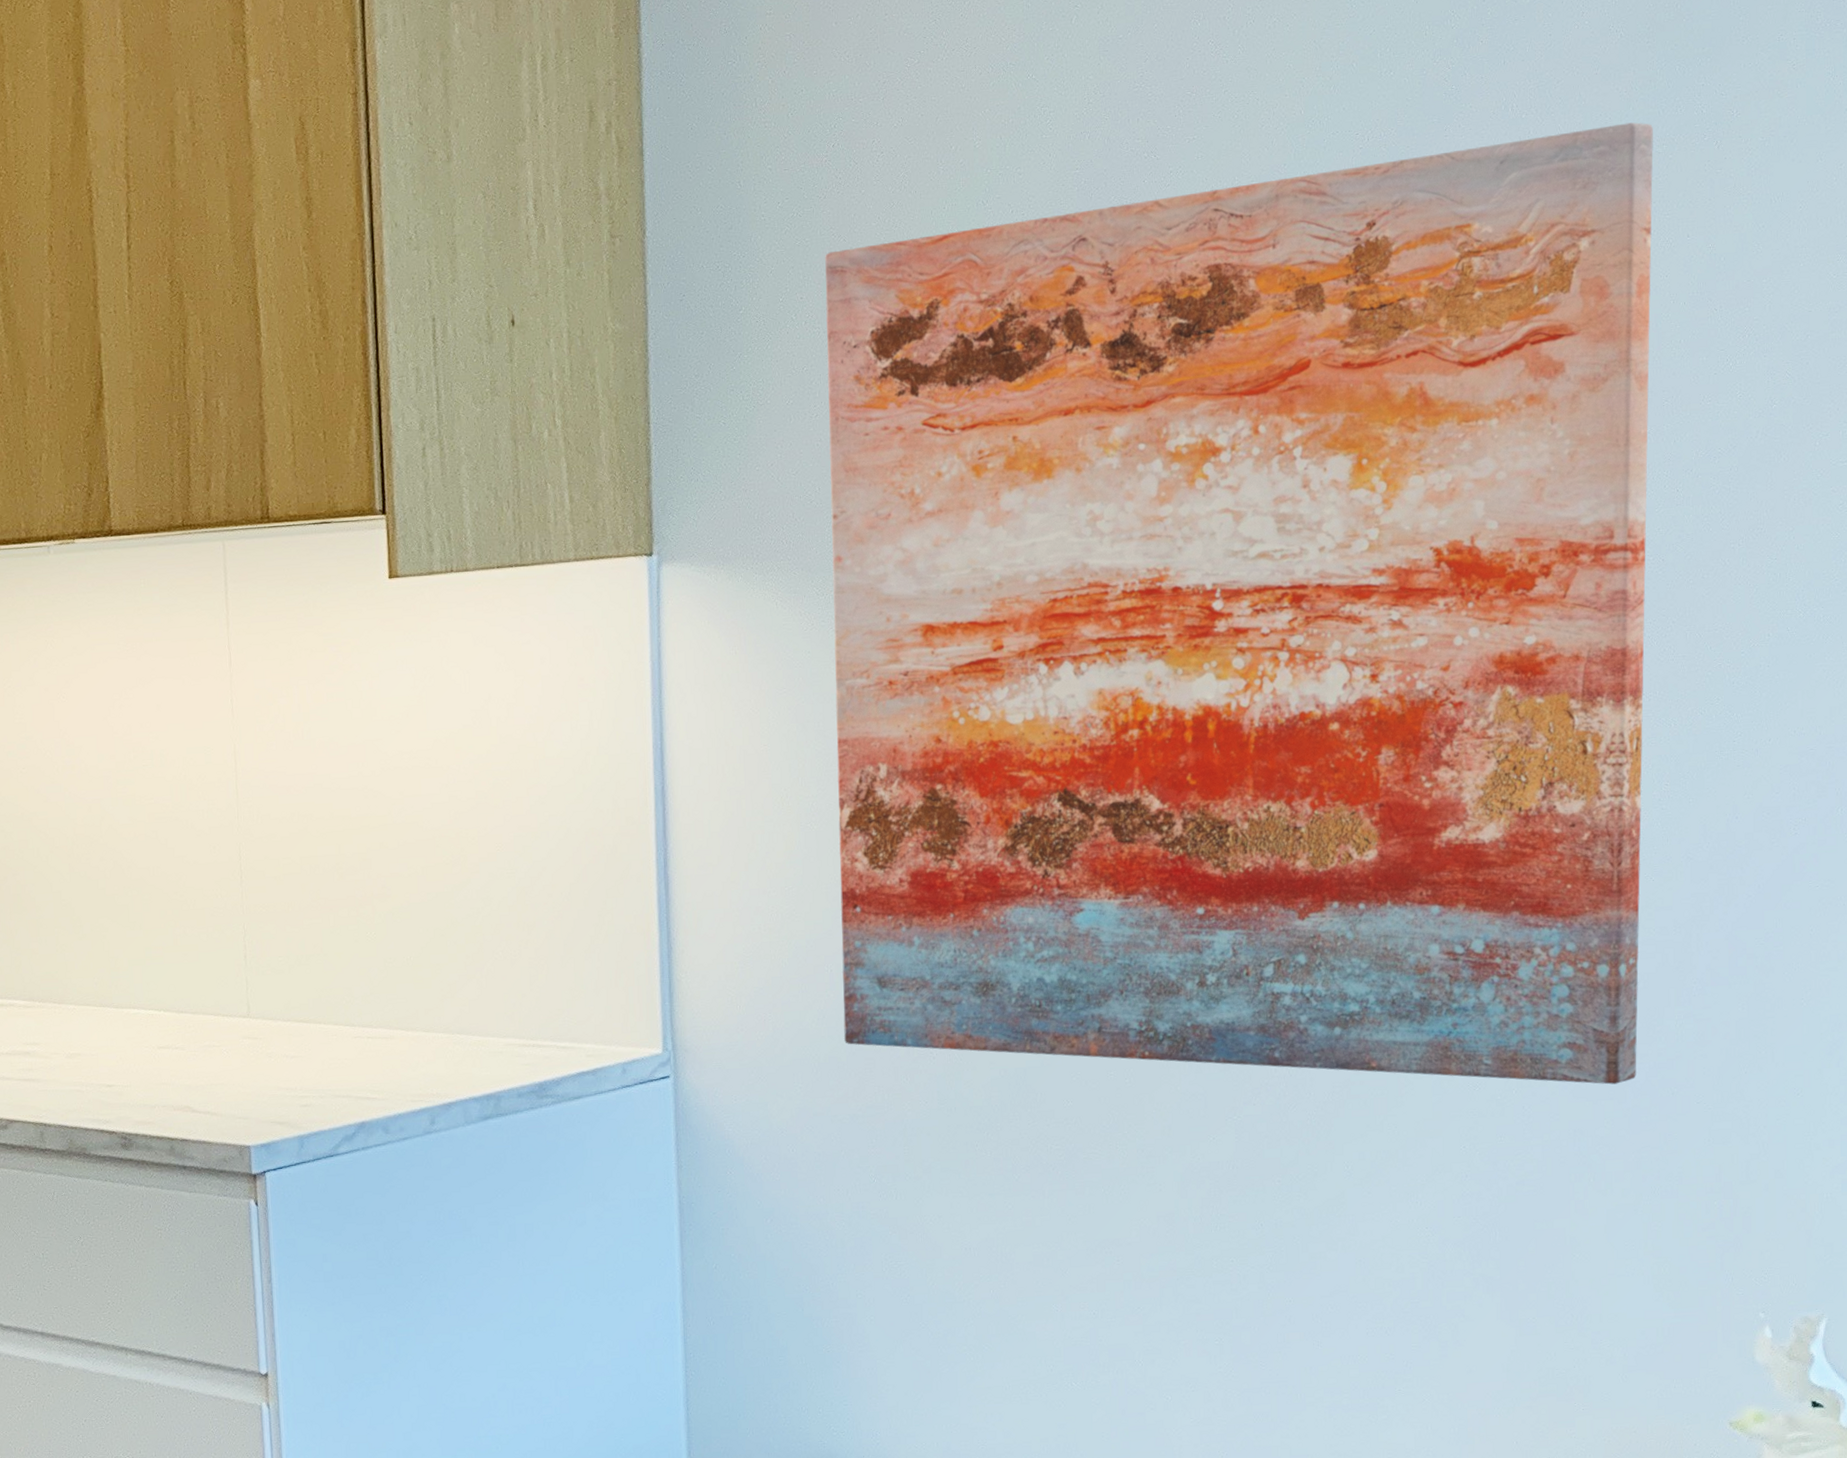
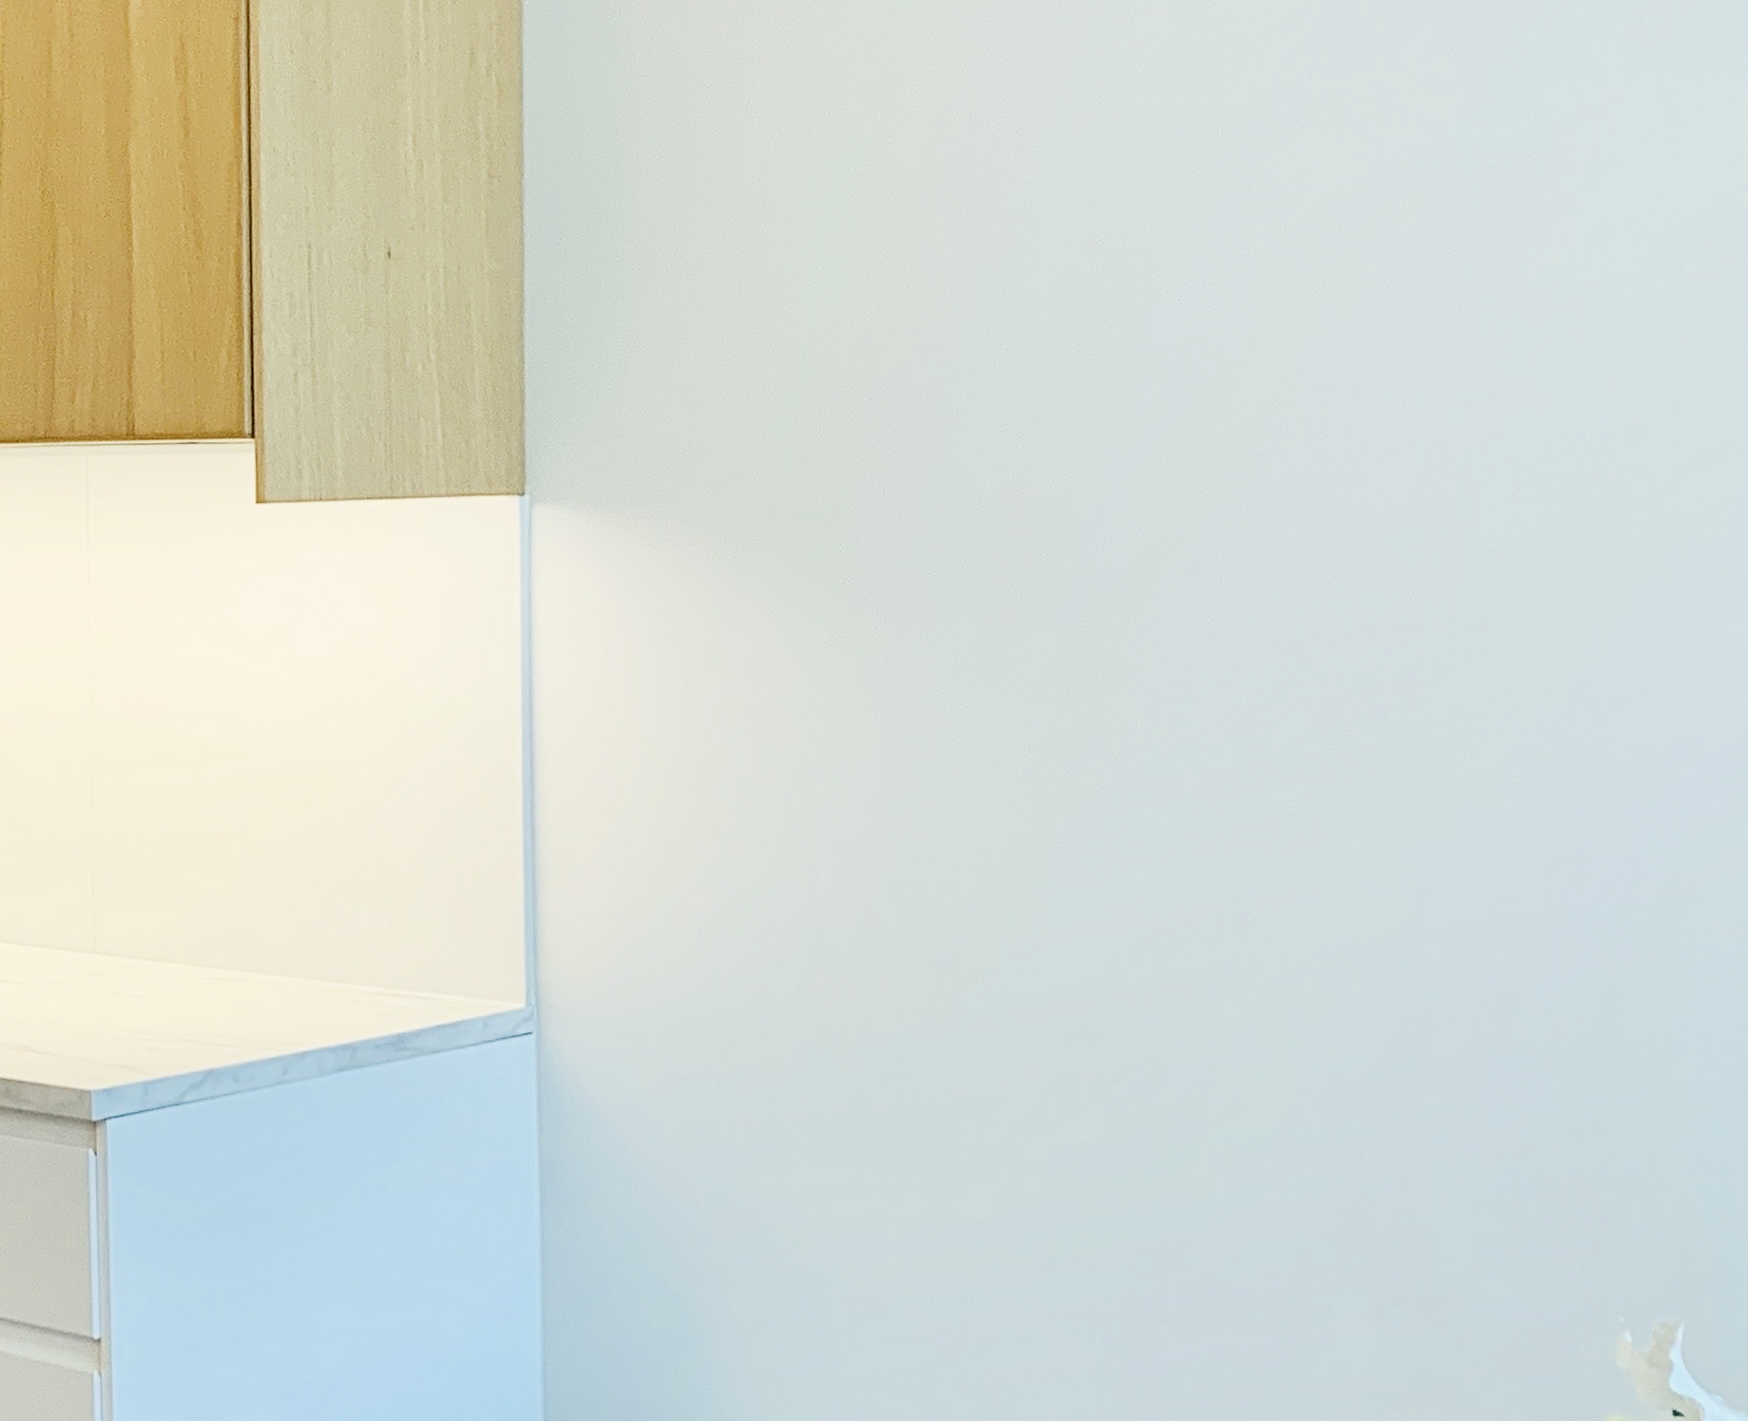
wall art: present [825,122,1653,1085] -> none [700,136,1495,1077]

